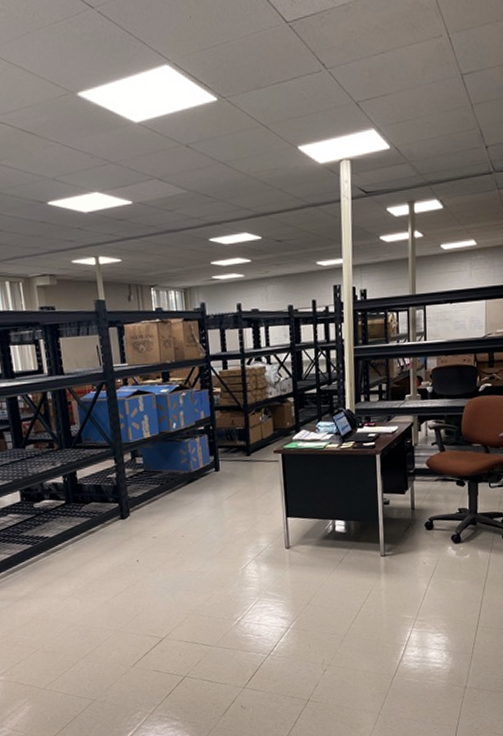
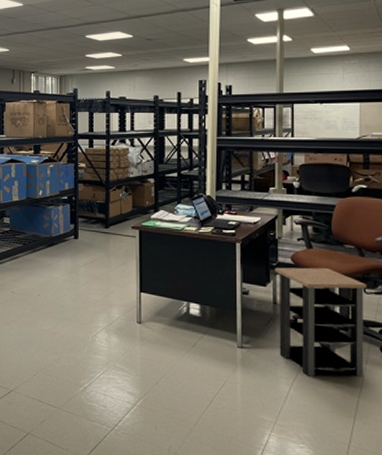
side table: none [412,468,492,572] -> present [275,267,367,377]

